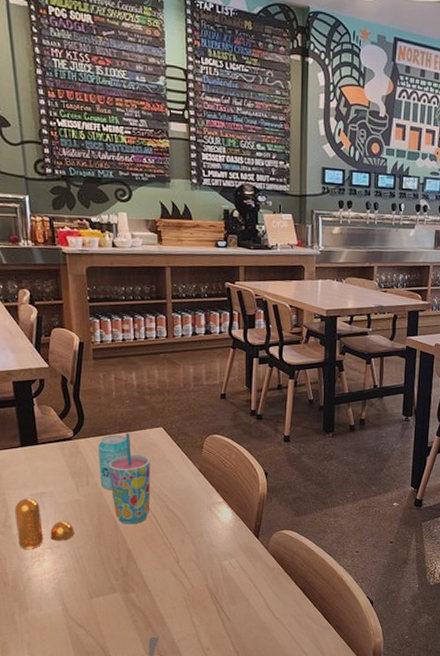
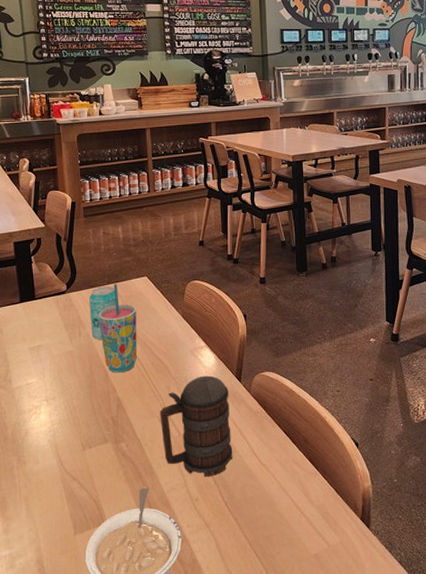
pepper shaker: present [15,498,75,549] -> none [14,351,68,402]
beer mug: none [172,531,247,628] -> present [160,375,233,477]

